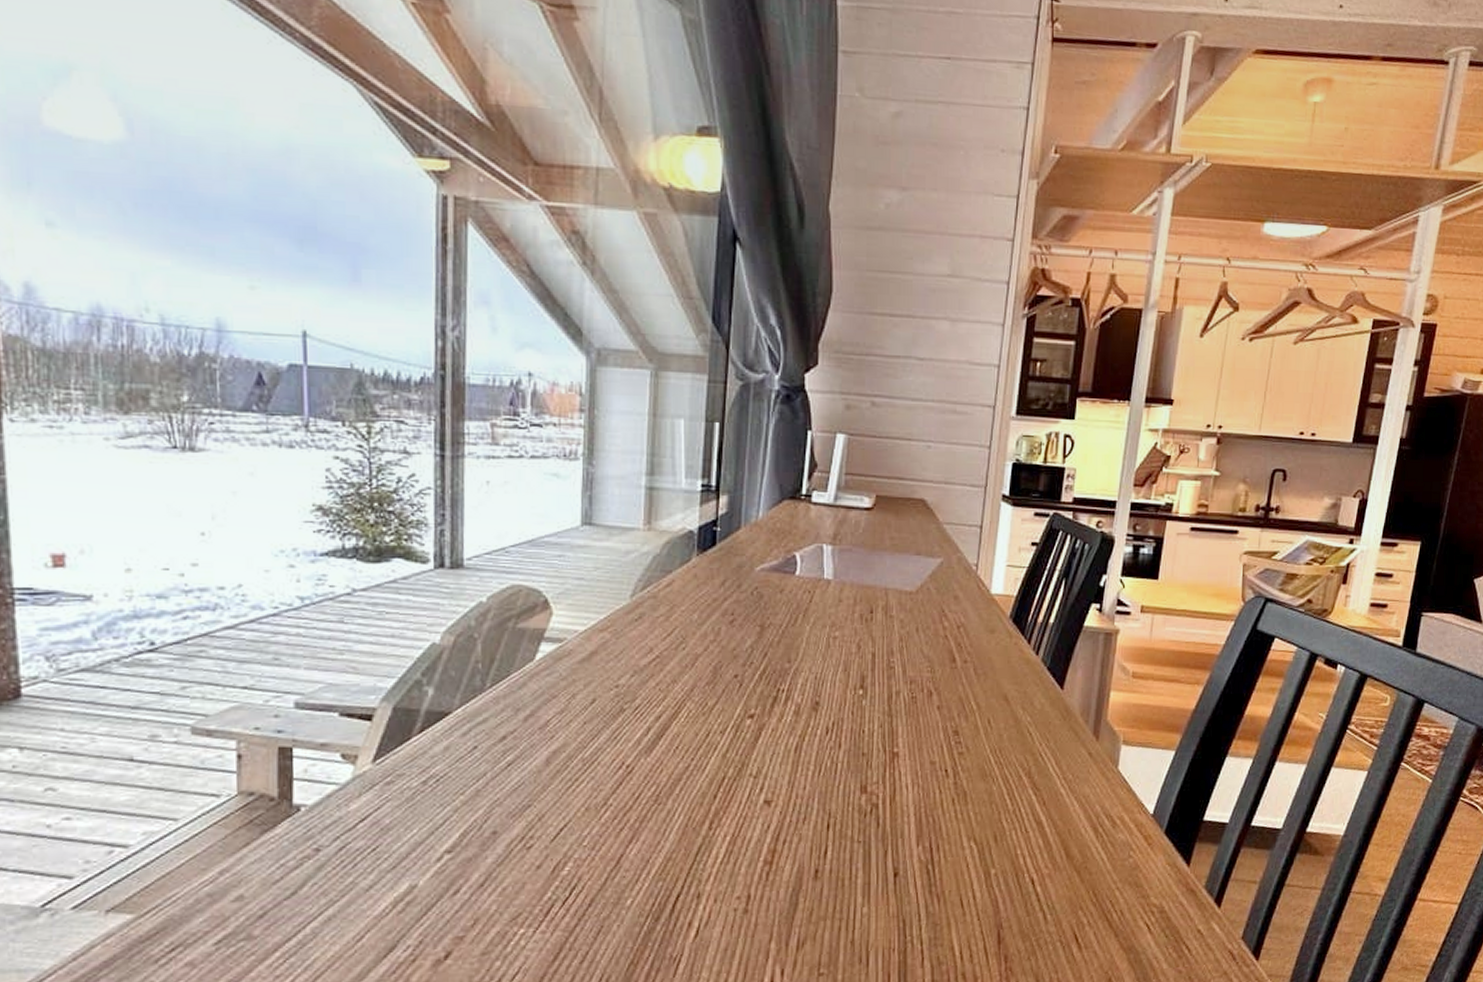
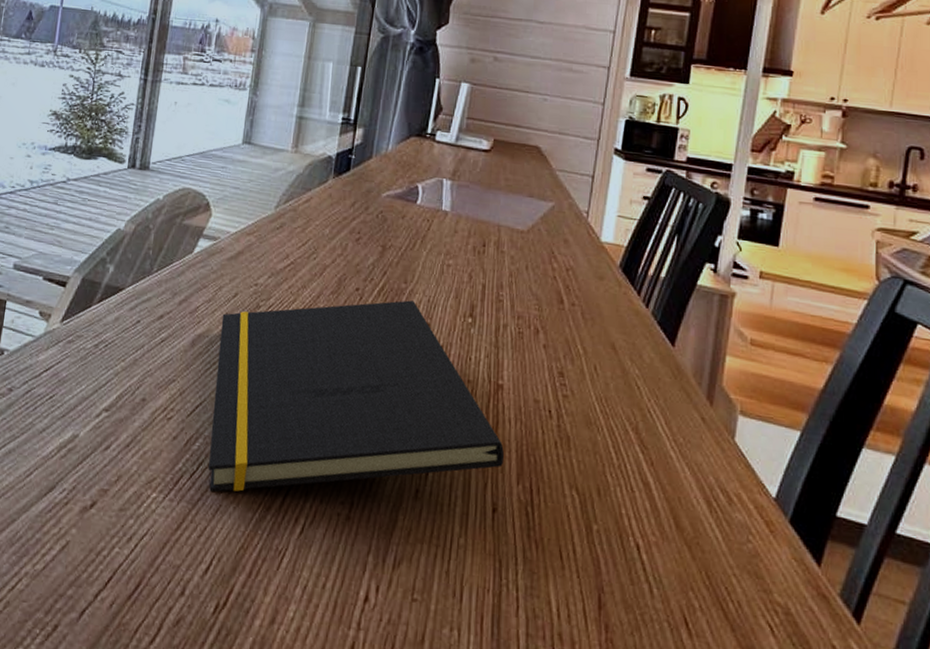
notepad: none [580,680,904,915] -> present [208,300,505,492]

